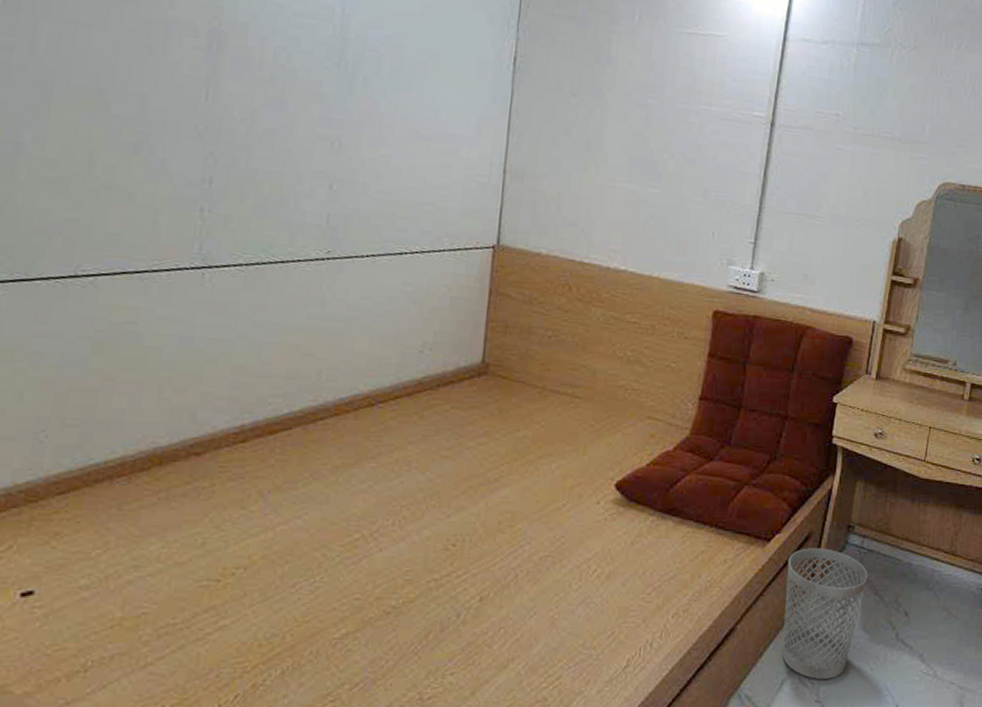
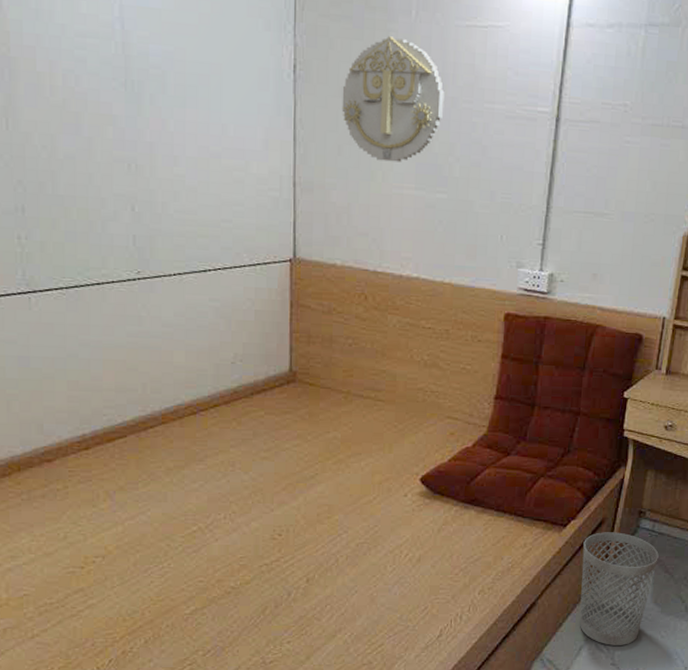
wall decoration: none [559,37,663,156] -> present [341,36,445,163]

